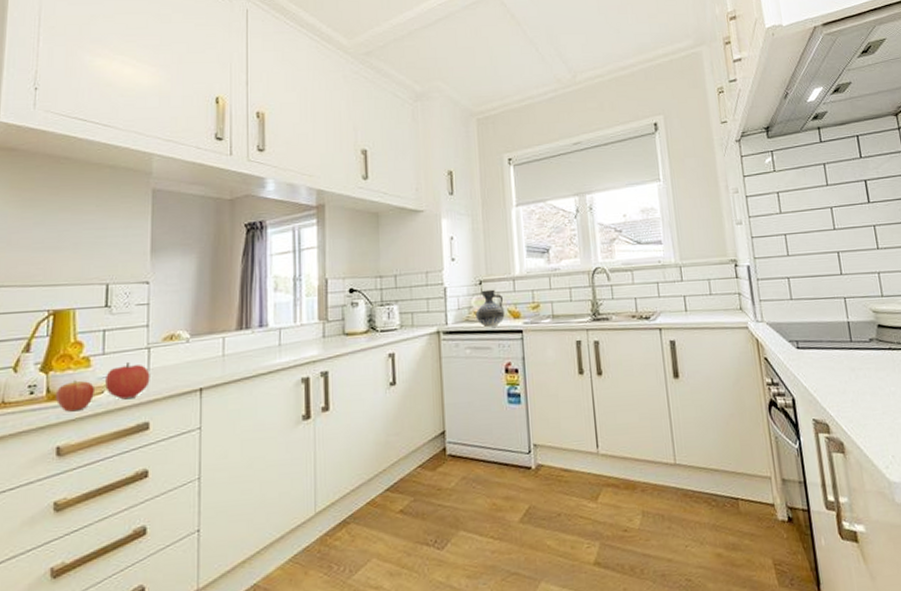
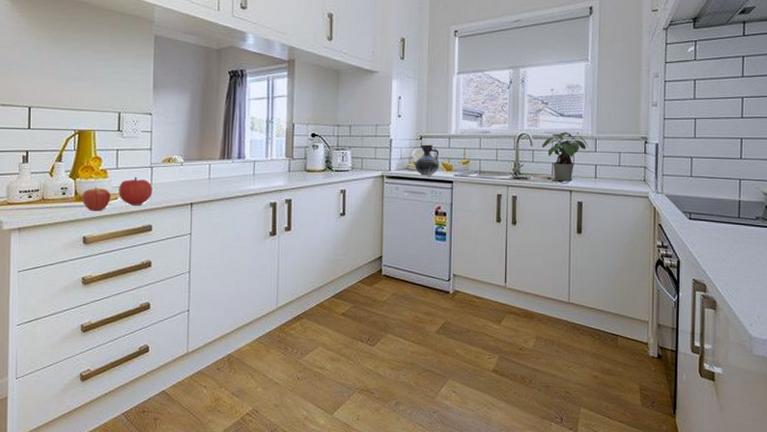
potted plant: none [621,261,673,319] -> present [542,132,589,182]

